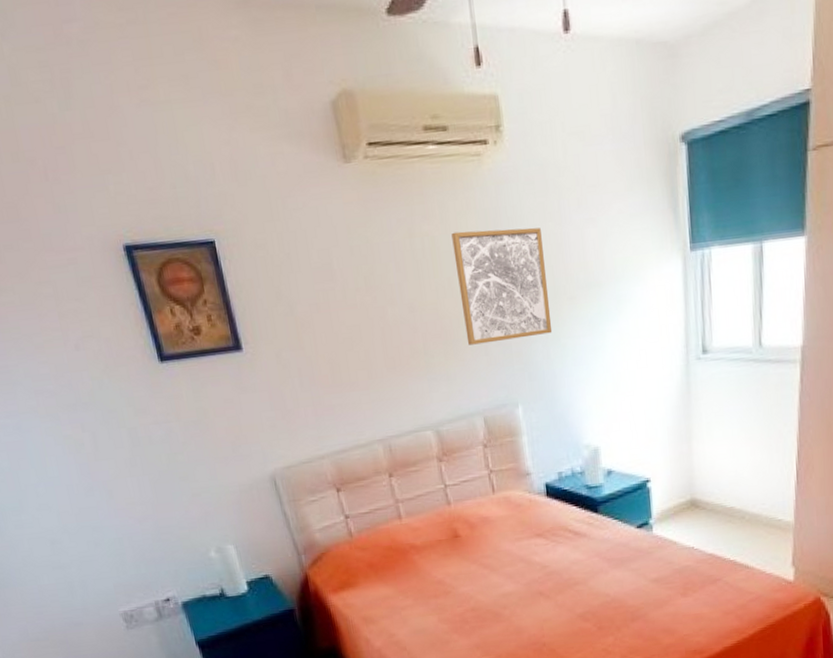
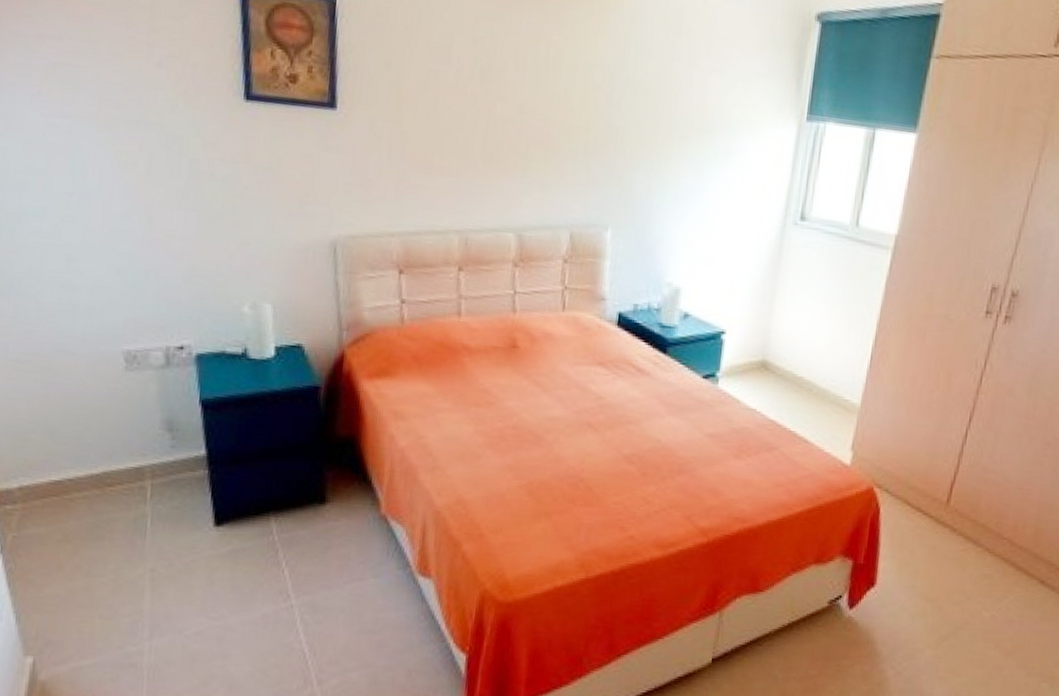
wall art: present [451,227,553,345] -> none [570,48,667,166]

